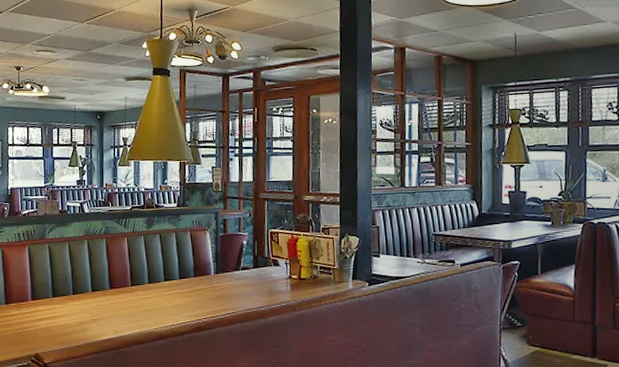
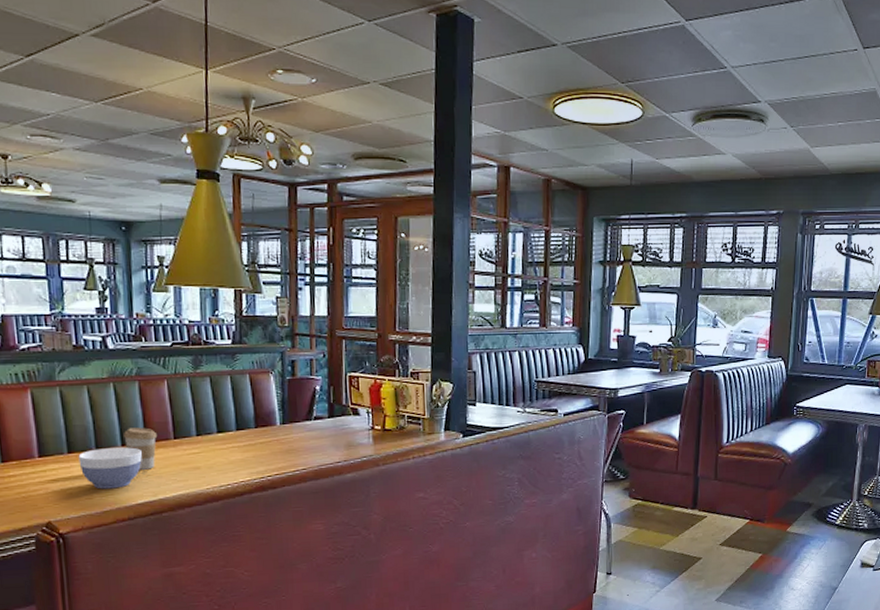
bowl: none [60,293,107,327] -> present [78,447,142,489]
coffee cup: none [94,276,119,312] -> present [124,427,158,470]

